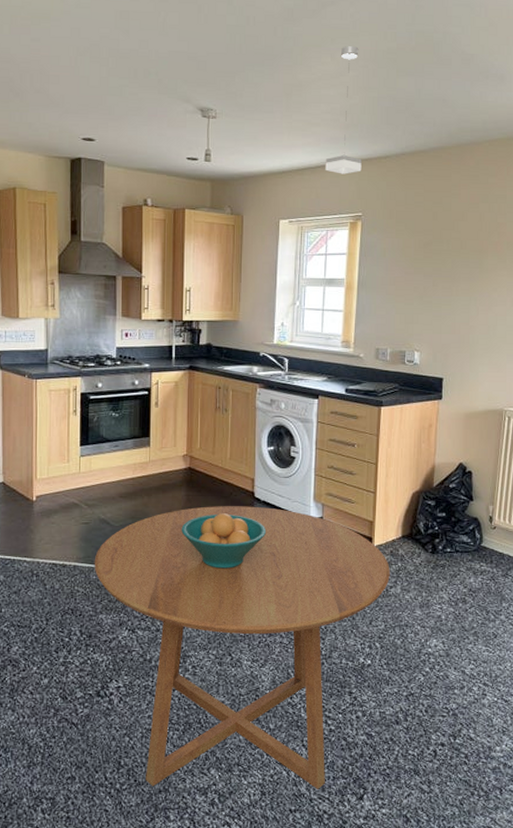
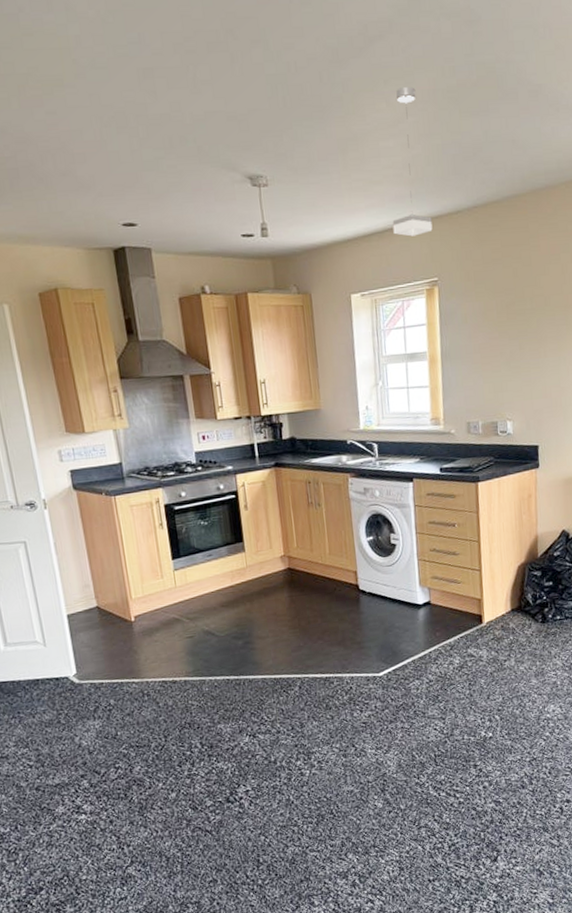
dining table: present [94,506,390,789] -> none [204,598,503,877]
fruit bowl: present [181,513,267,569] -> none [289,609,376,665]

